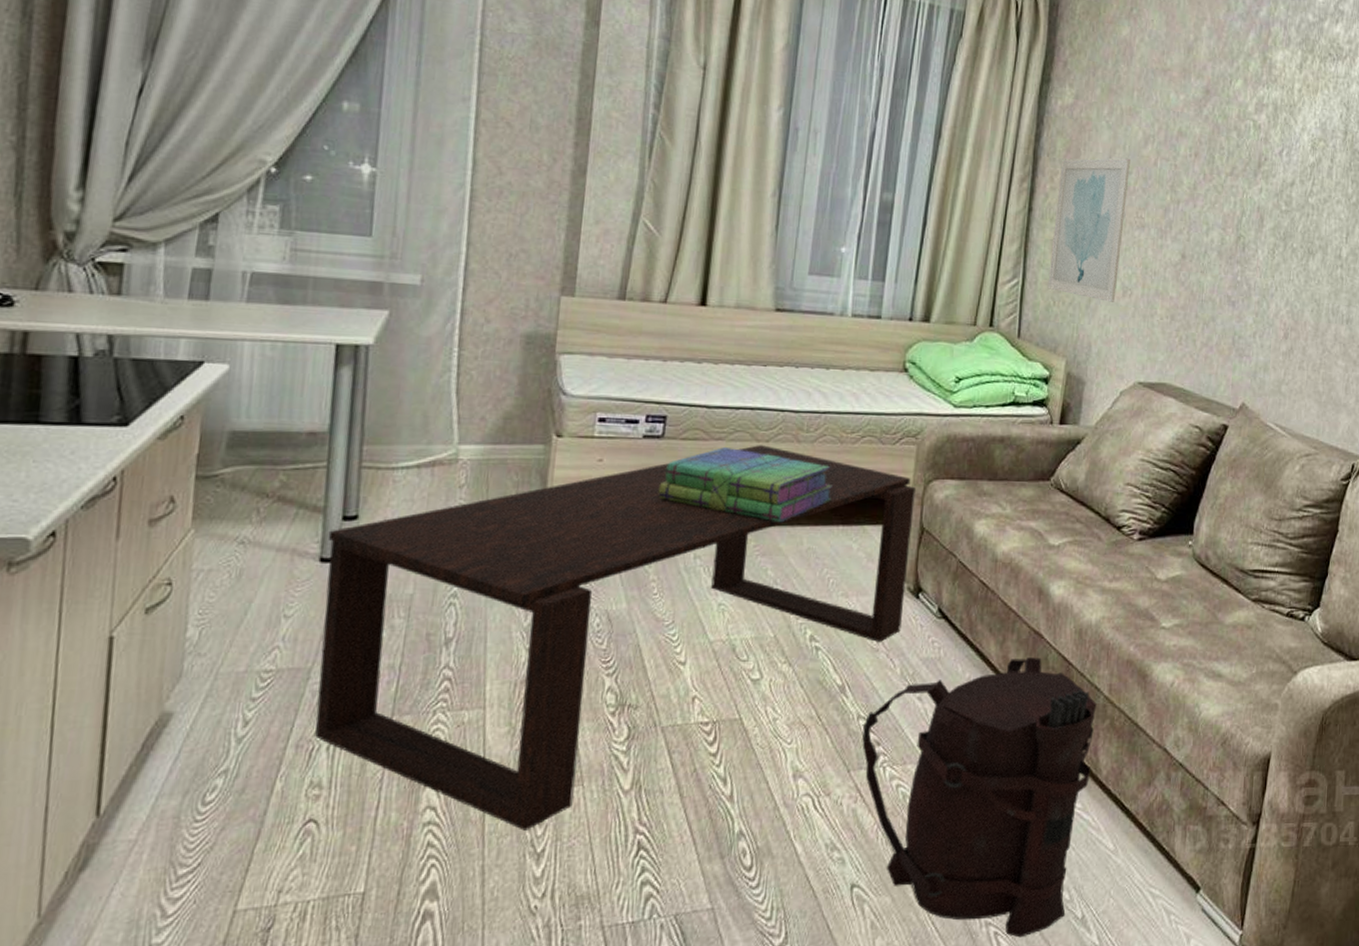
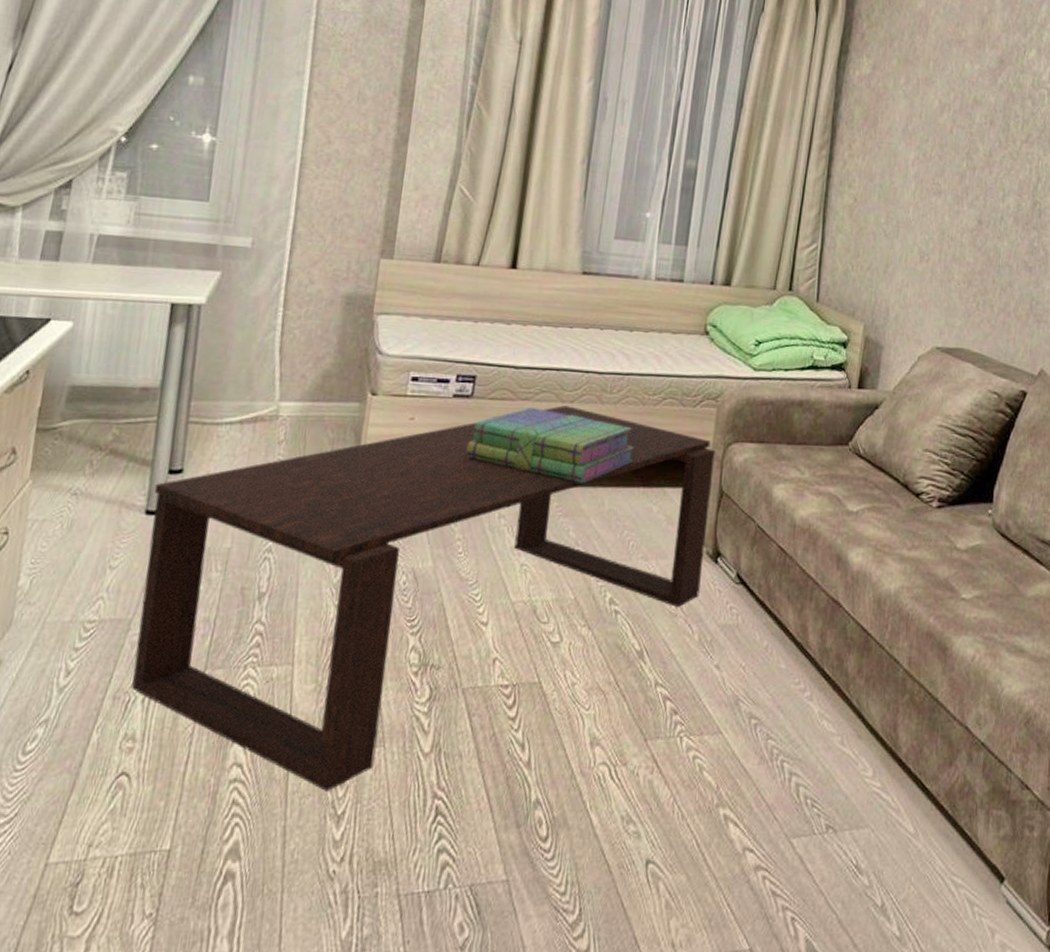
backpack: present [862,657,1097,938] -> none [659,626,896,925]
wall art: present [1047,158,1130,302] -> none [846,126,927,267]

